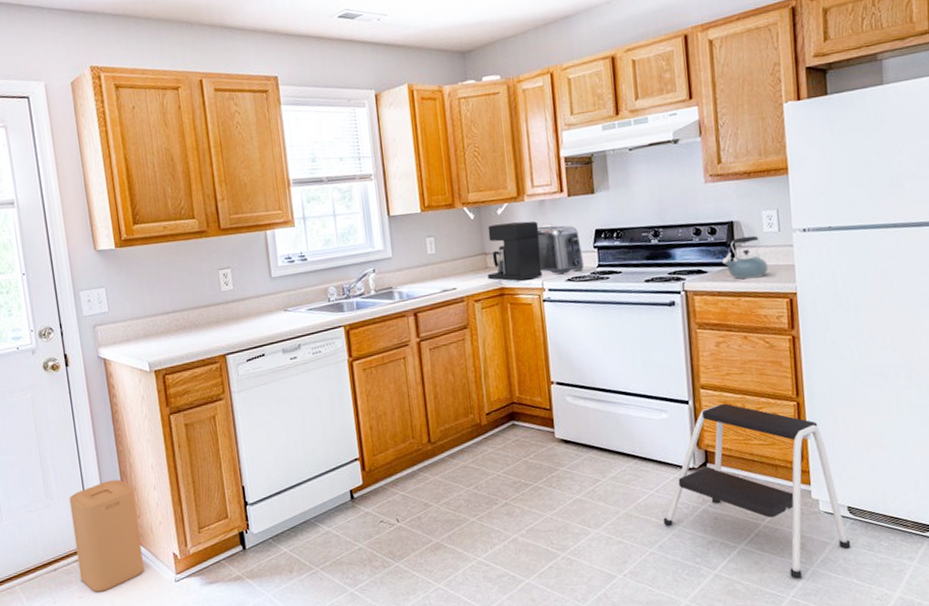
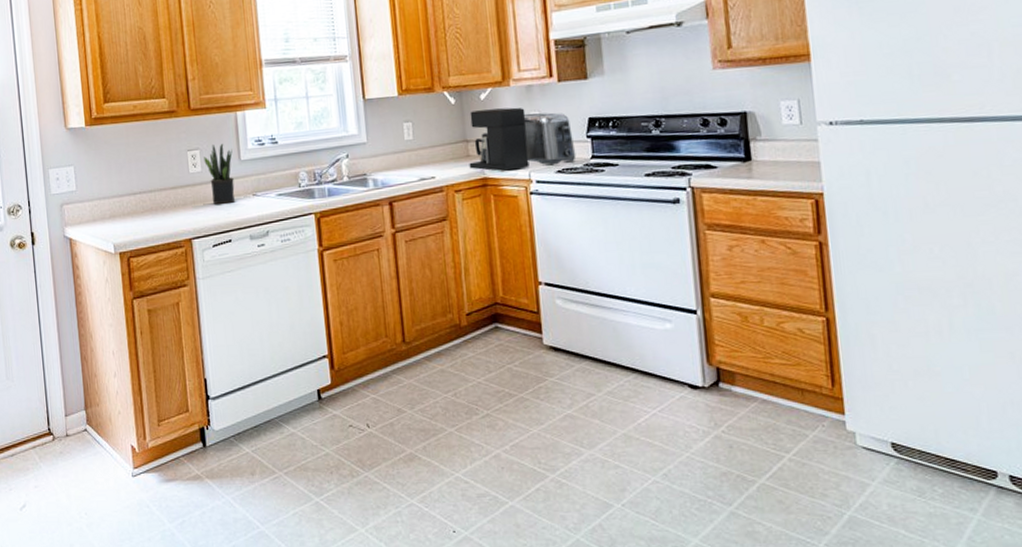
trash can: present [69,479,144,592] -> none [29,364,101,482]
potted plant: none [235,262,267,321] -> present [204,144,235,205]
step stool: present [663,403,851,579] -> none [668,315,897,524]
kettle: present [721,235,769,280] -> none [733,128,789,177]

